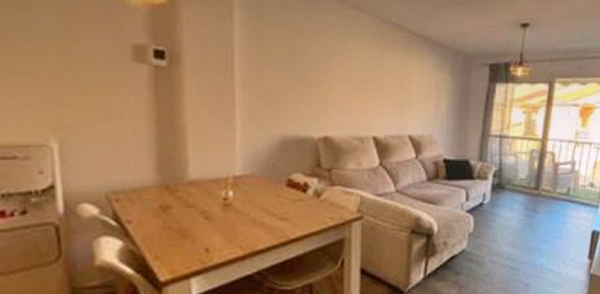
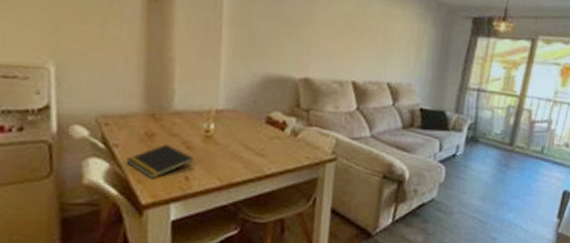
notepad: none [141,217,213,254] -> present [126,145,194,179]

